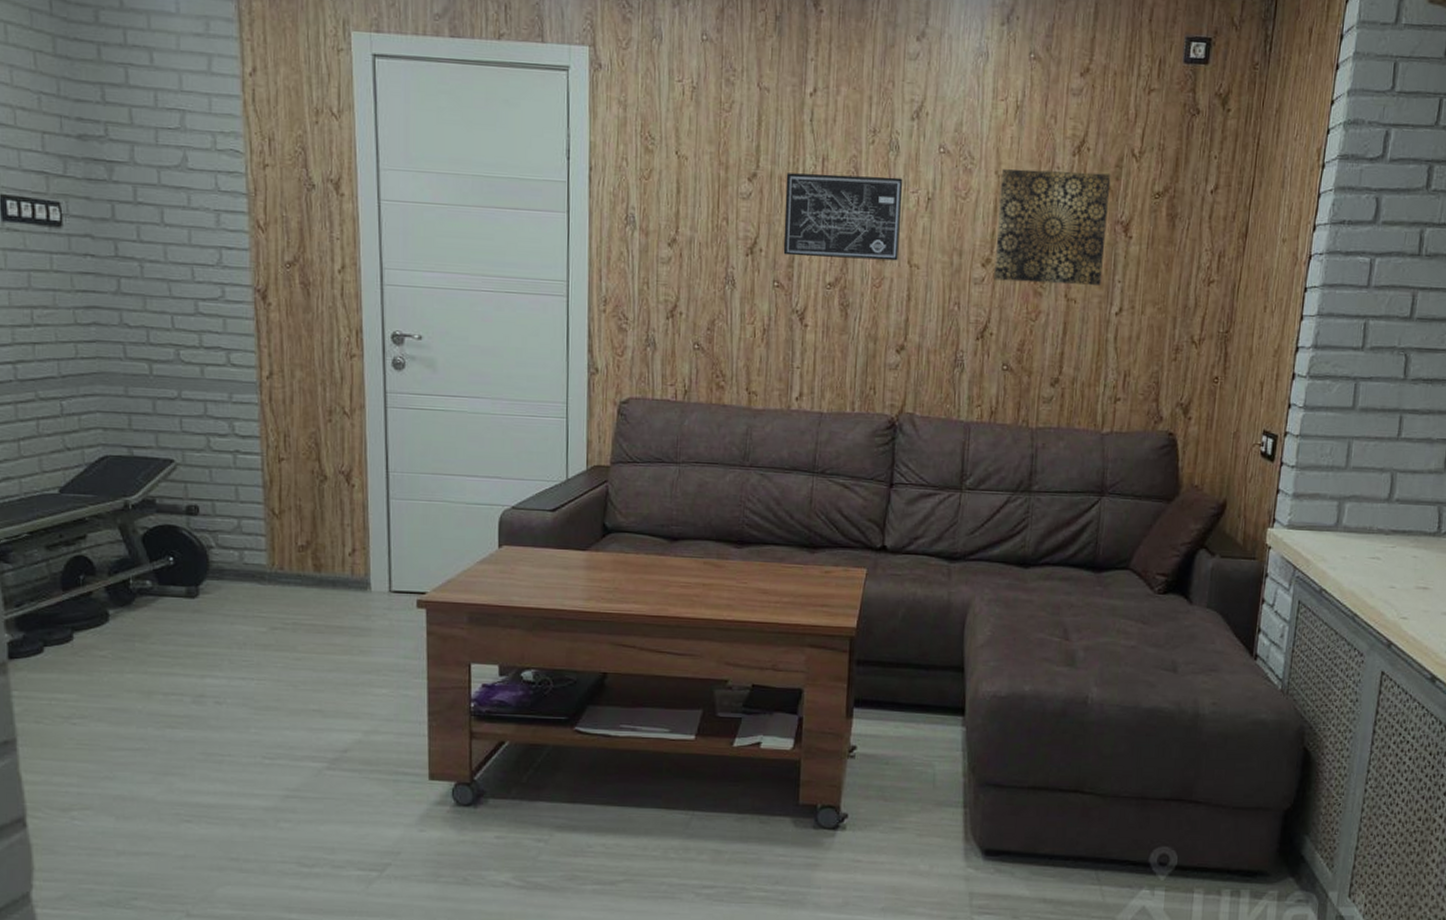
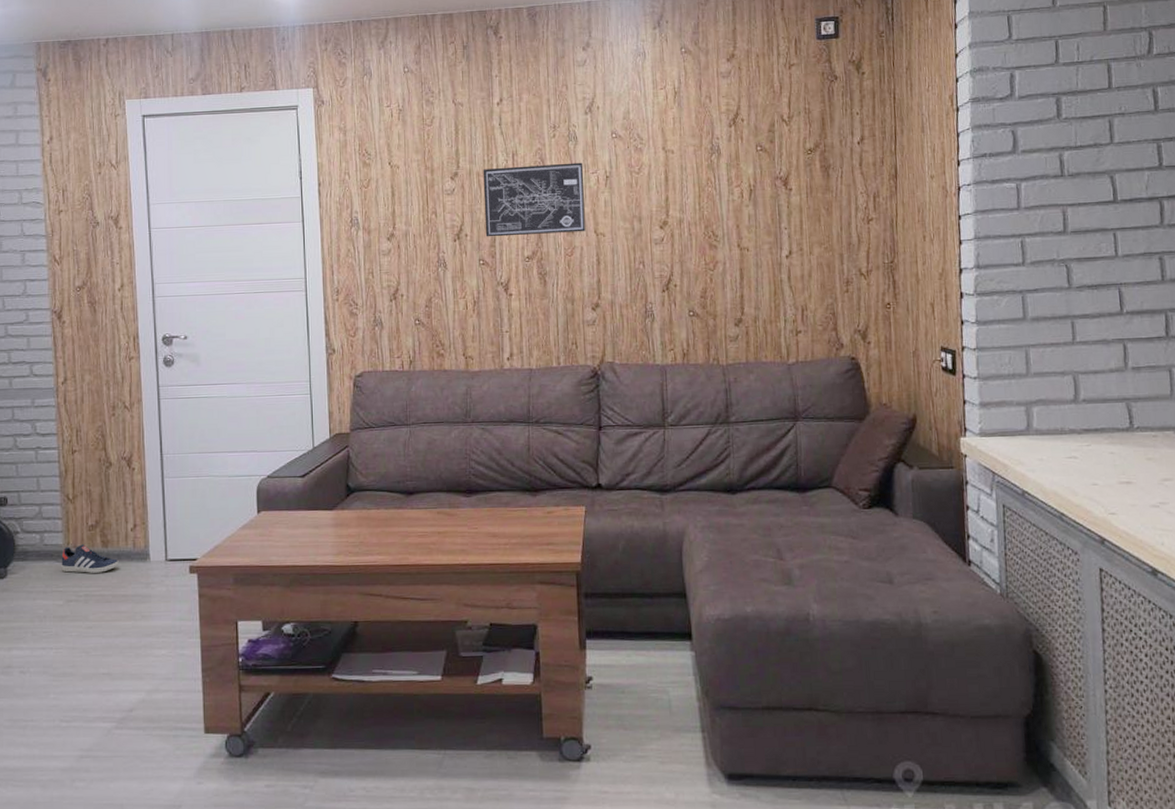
sneaker: none [265,565,334,600] -> present [61,543,119,573]
wall art: present [994,169,1111,286] -> none [668,138,769,239]

